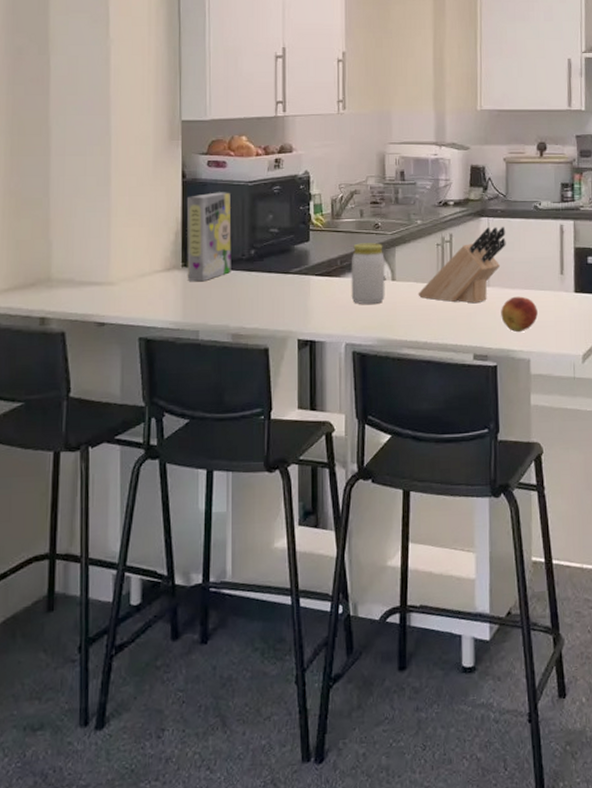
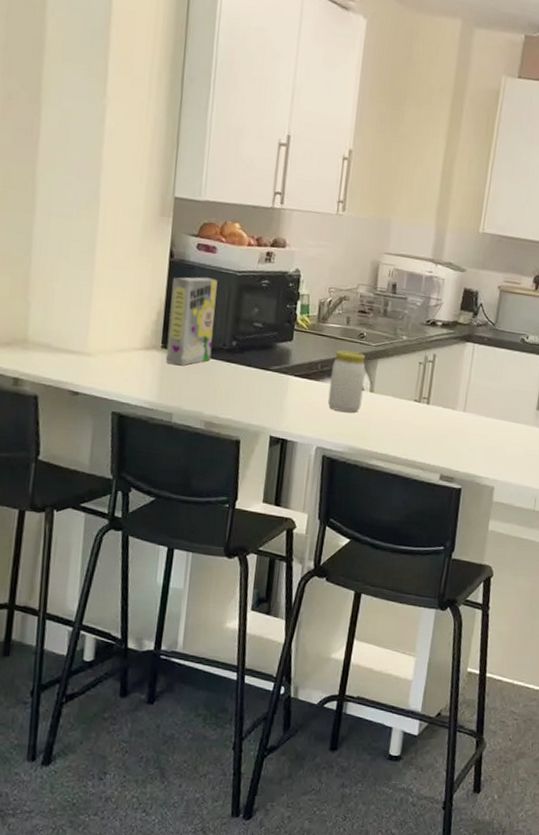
knife block: present [418,226,506,304] -> none [394,353,490,426]
fruit: present [501,296,538,333] -> none [472,425,509,461]

